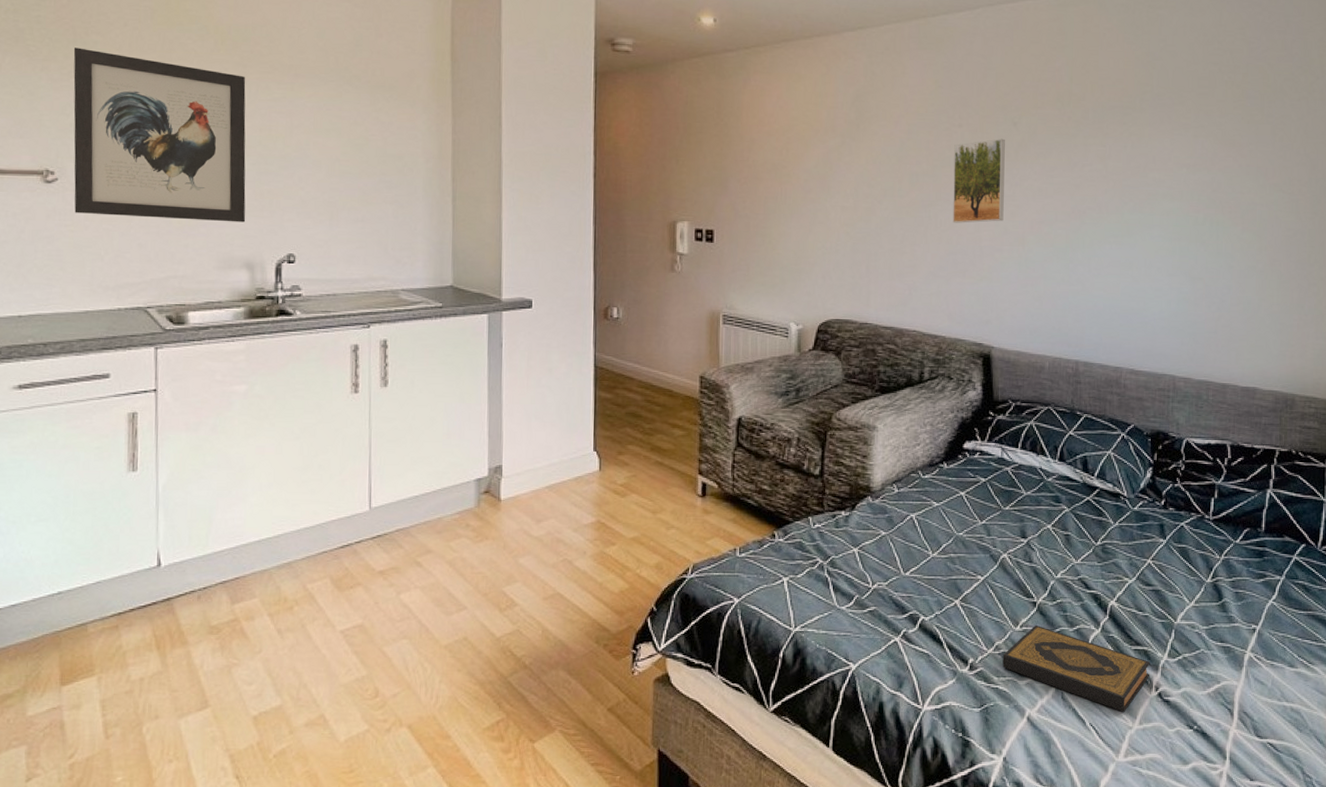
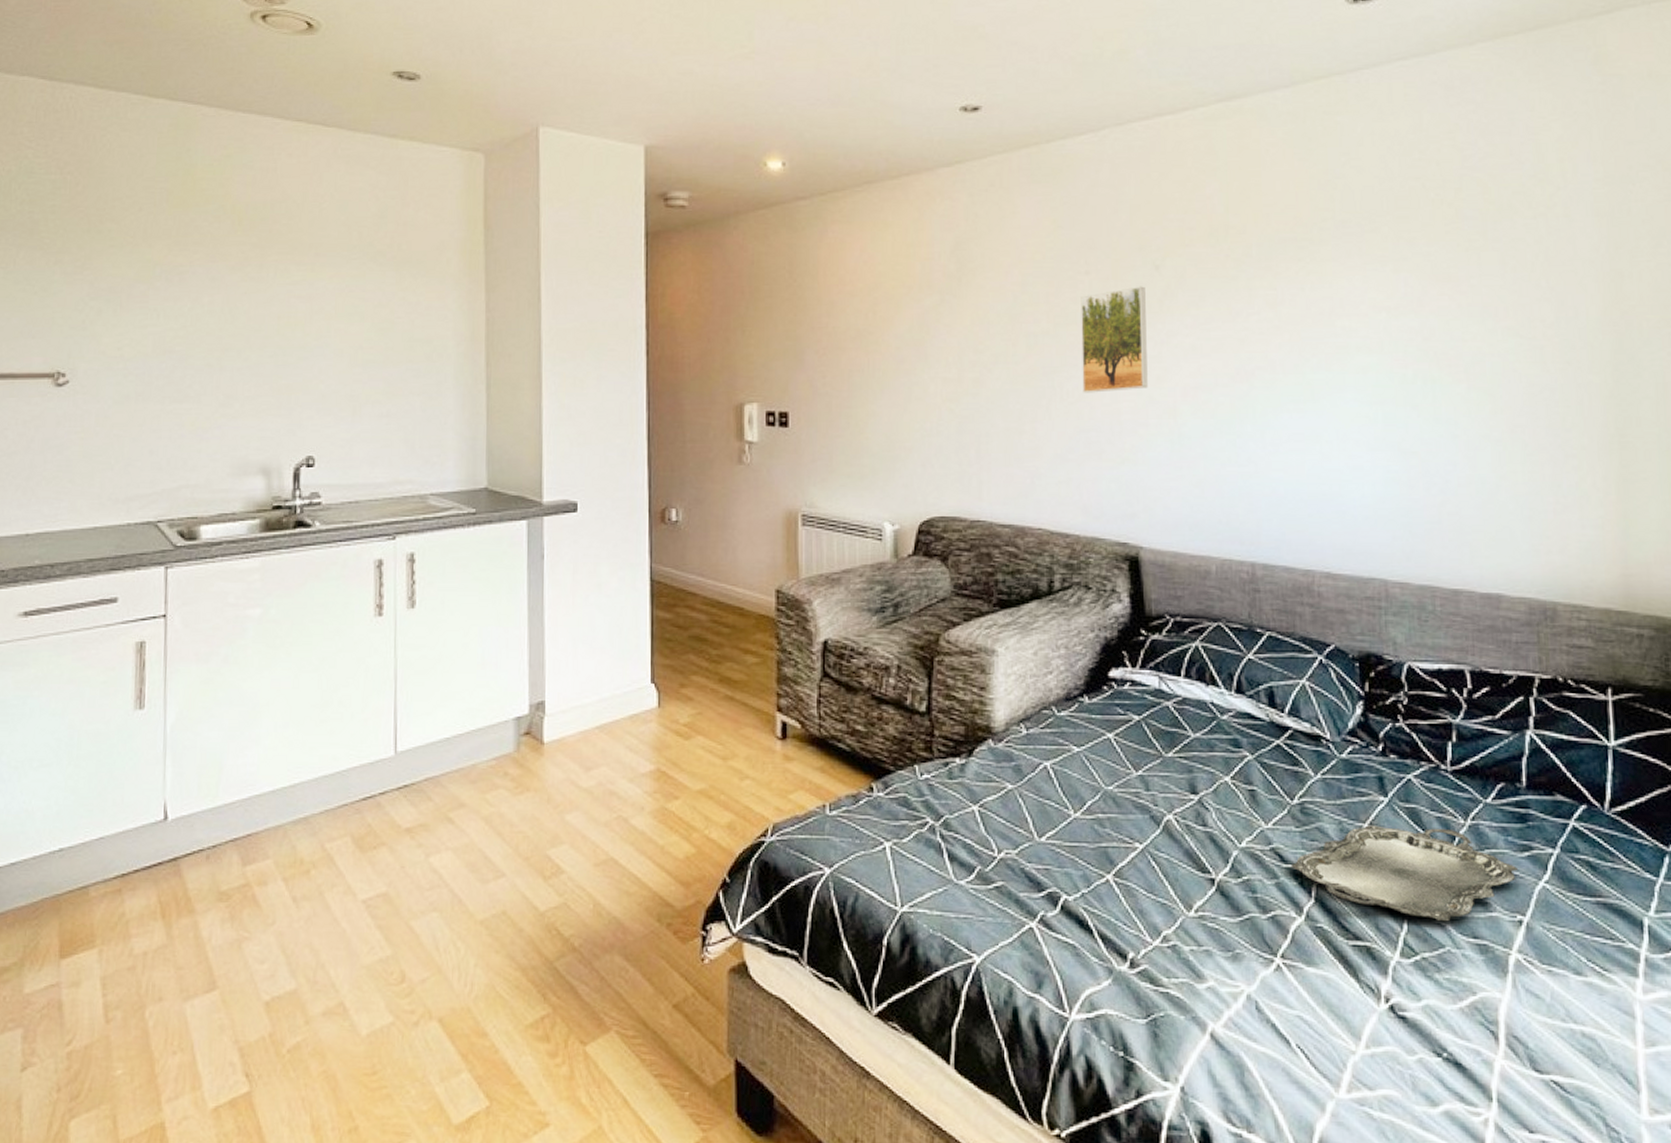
wall art: present [73,47,246,223] -> none [85,237,264,423]
hardback book: present [1002,624,1150,712] -> none [1173,909,1377,1030]
serving tray: none [1093,560,1255,631] -> present [1290,825,1518,922]

